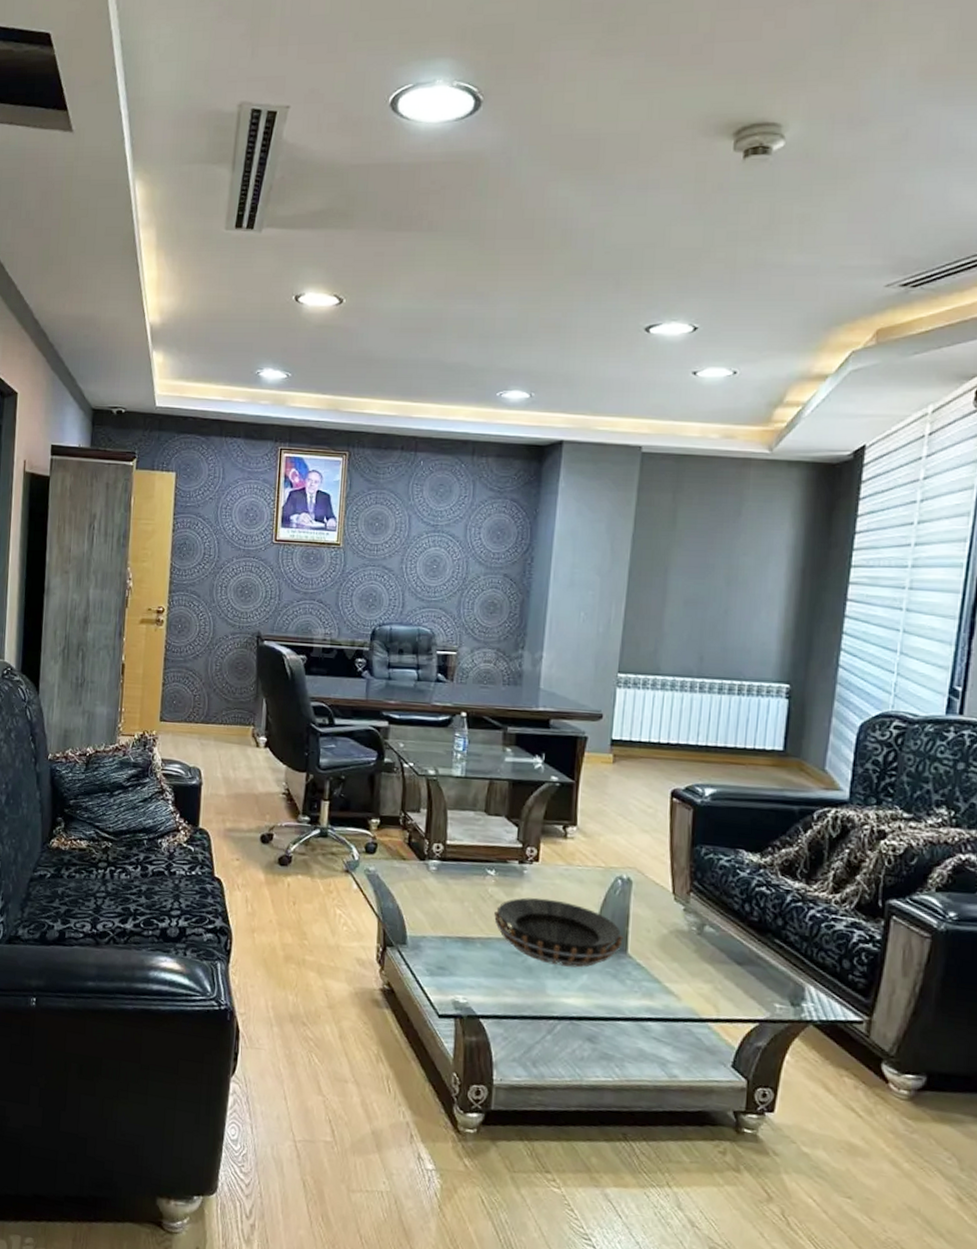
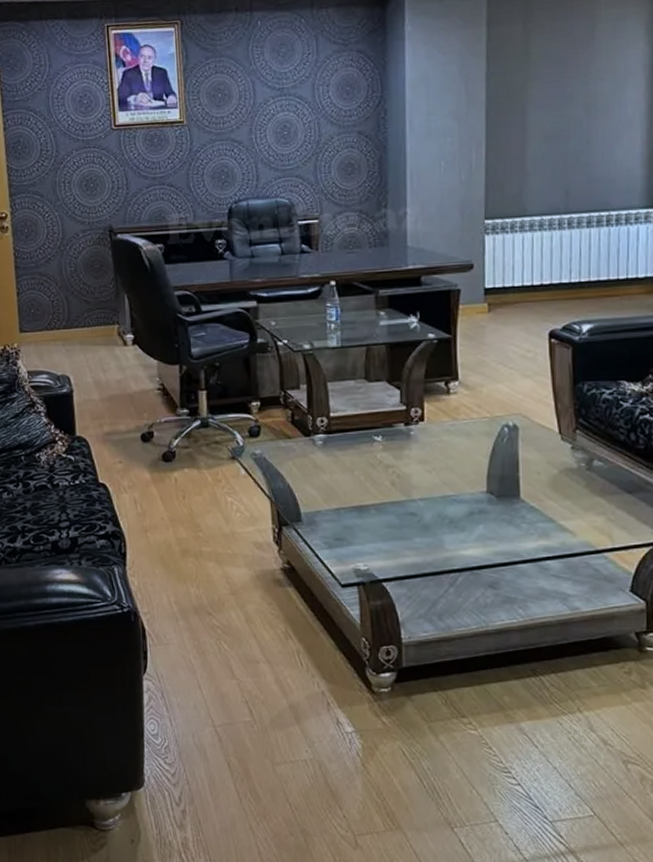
decorative bowl: present [494,897,623,968] -> none [386,456,515,520]

